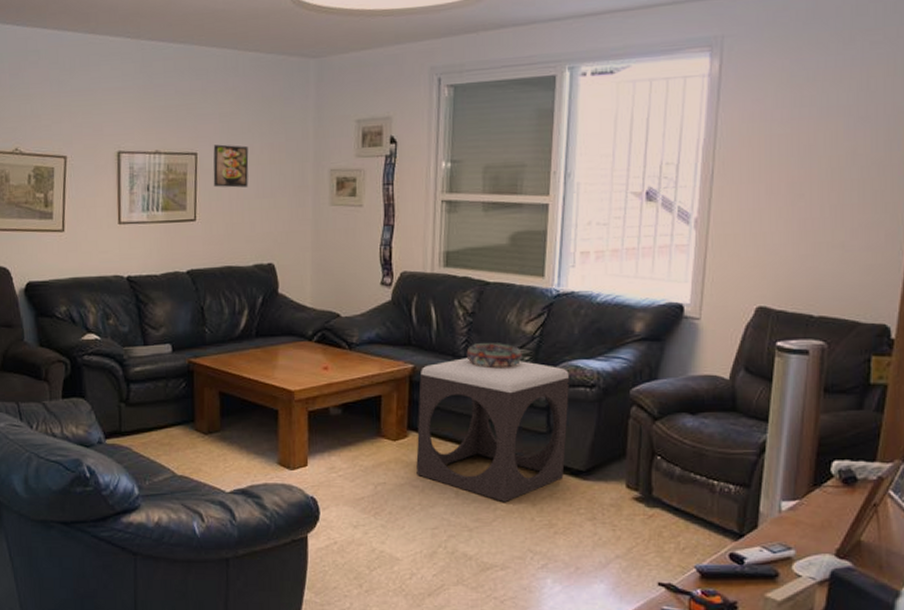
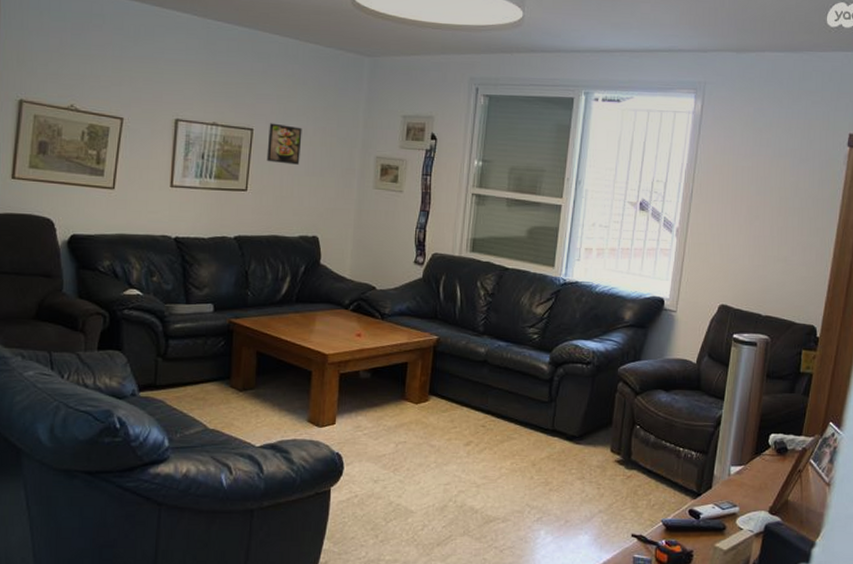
footstool: present [416,358,570,502] -> none [434,333,571,462]
decorative bowl: present [466,342,522,367] -> none [484,320,532,343]

